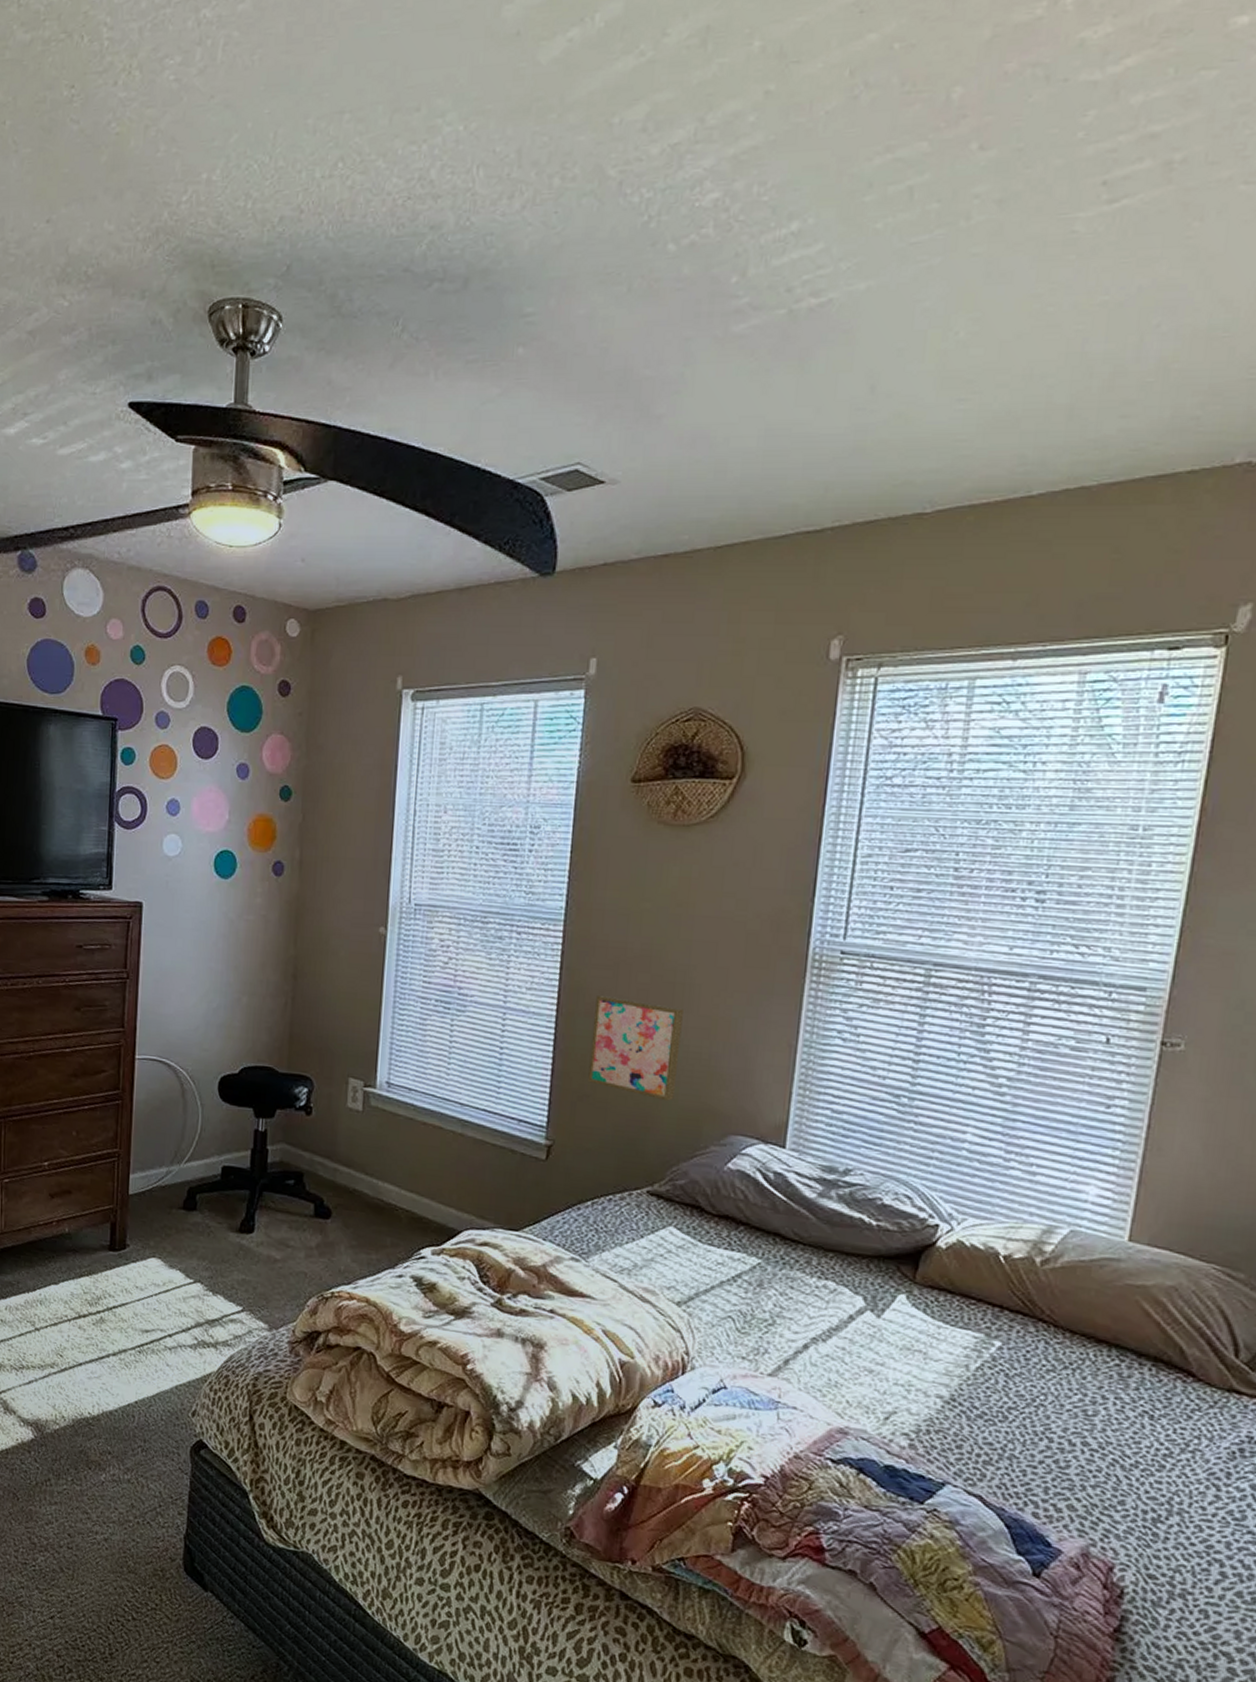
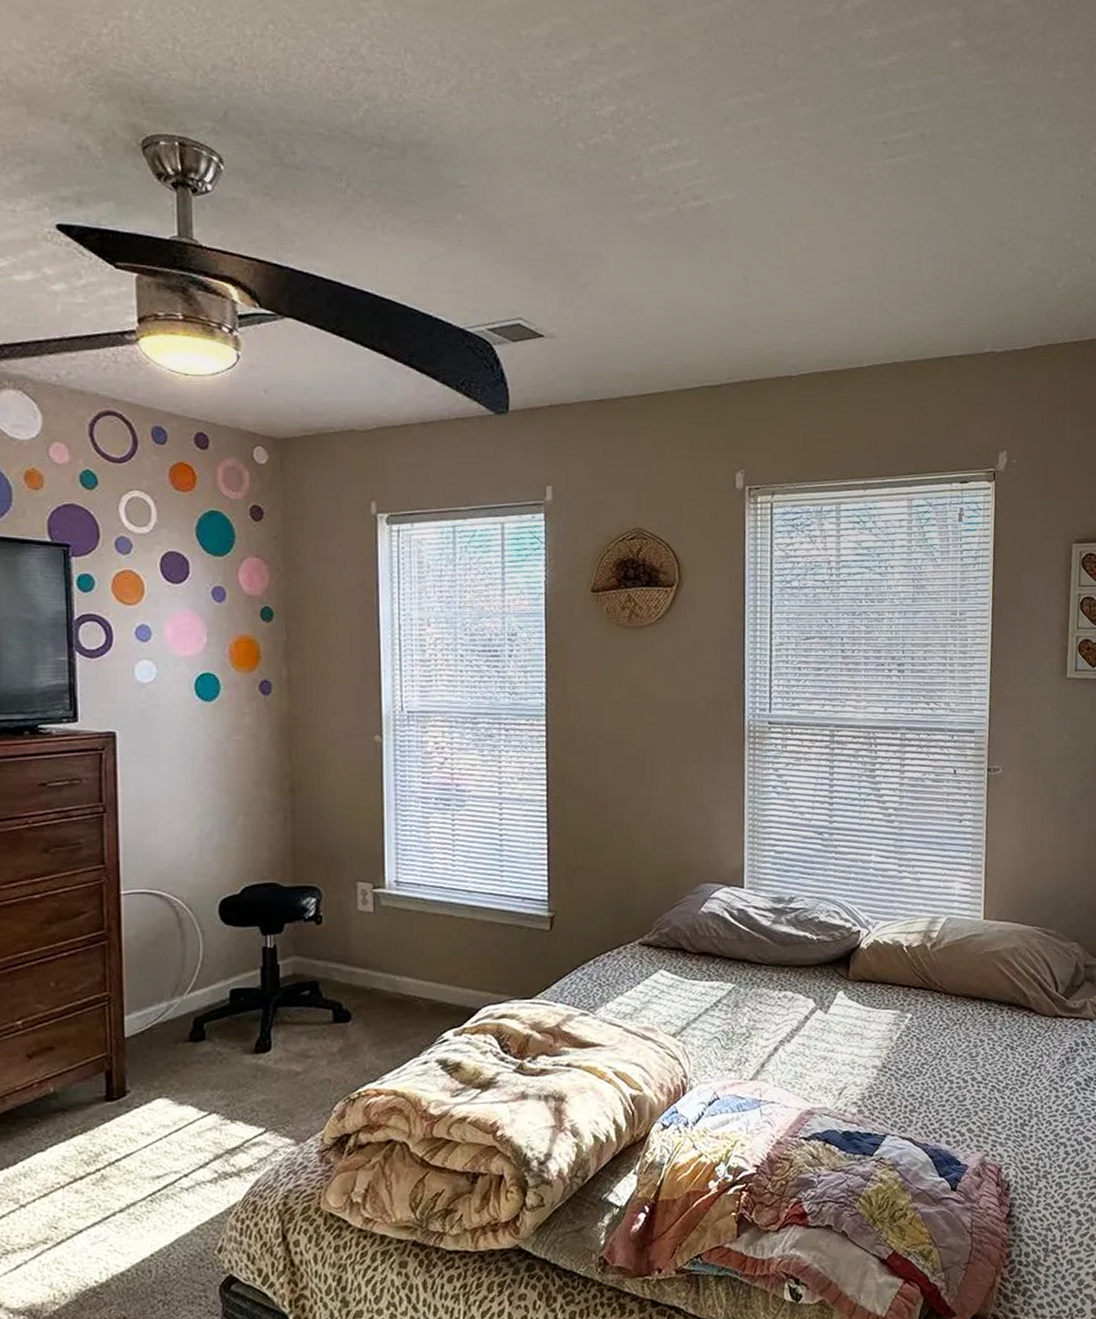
wall art: present [588,994,683,1101] -> none [579,777,654,863]

